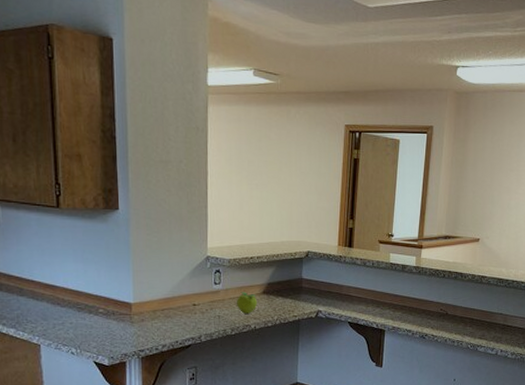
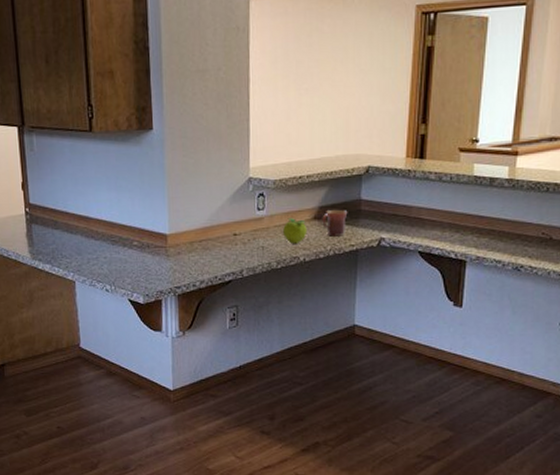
mug: none [270,286,291,308] -> present [322,209,348,237]

